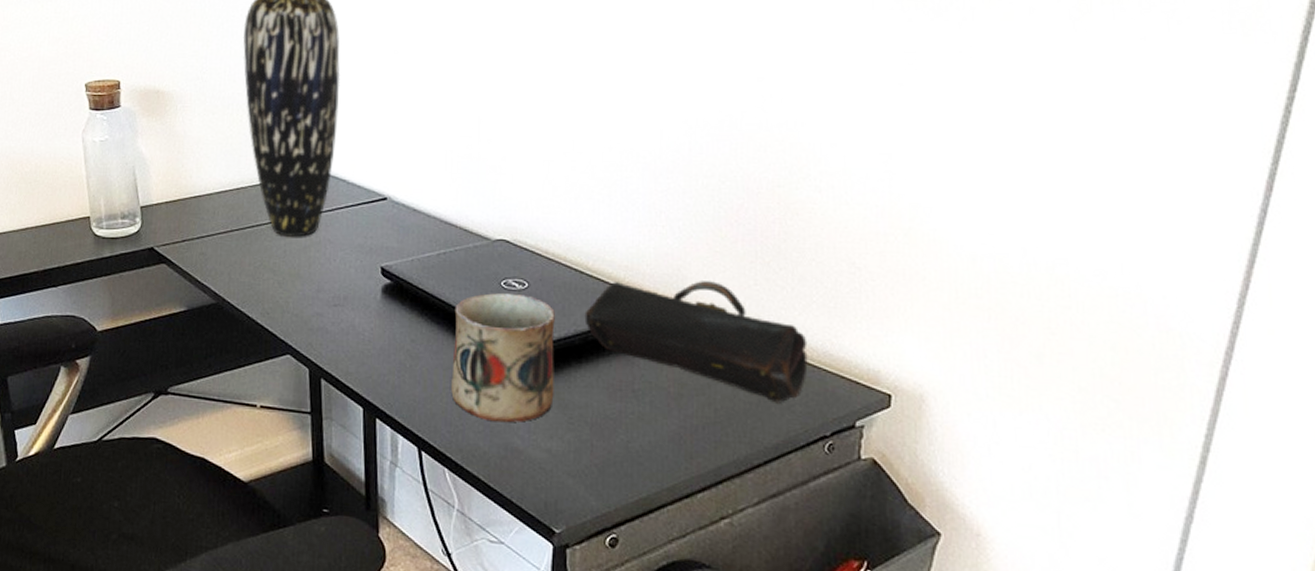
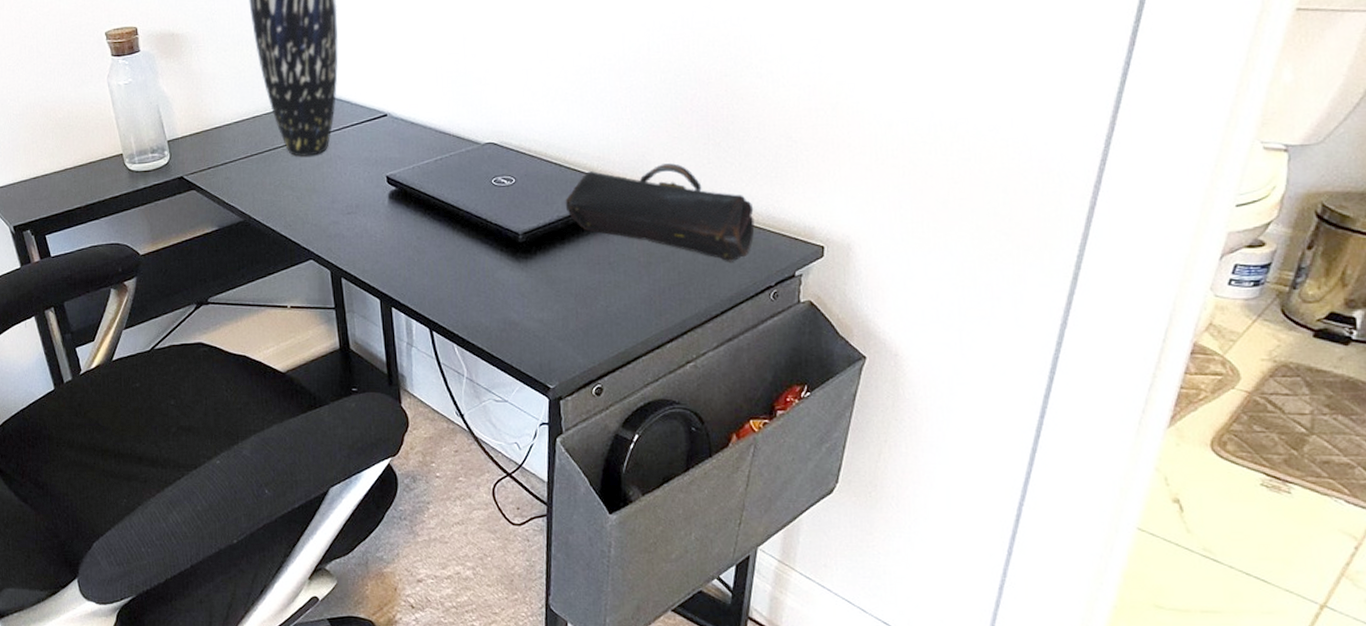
mug: present [451,292,555,423] -> none [453,188,543,301]

